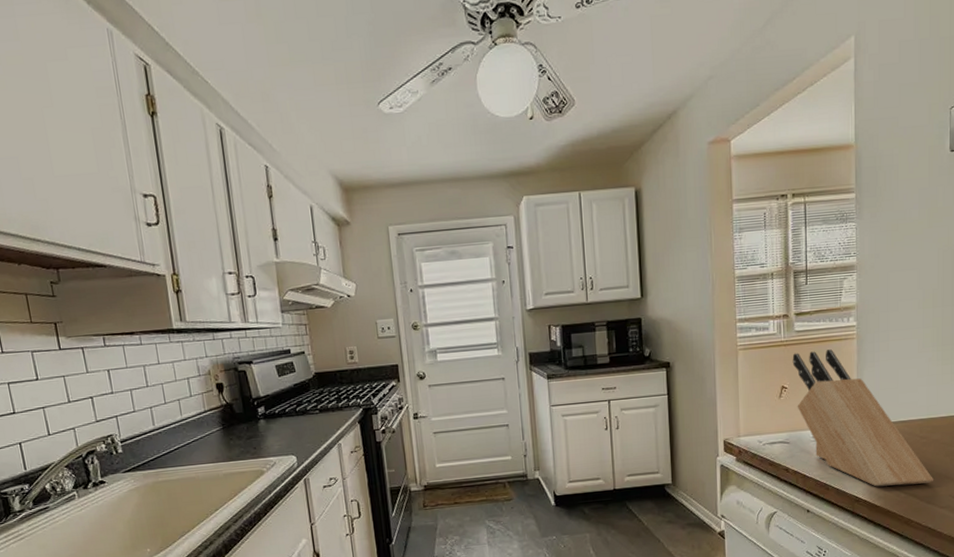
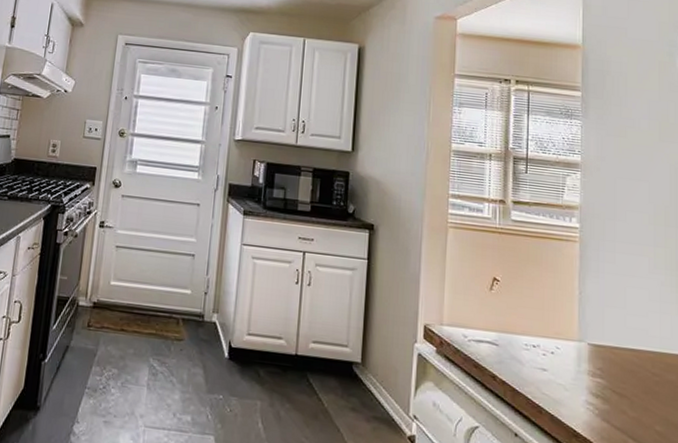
knife block: present [792,349,933,487] -> none [507,243,668,435]

